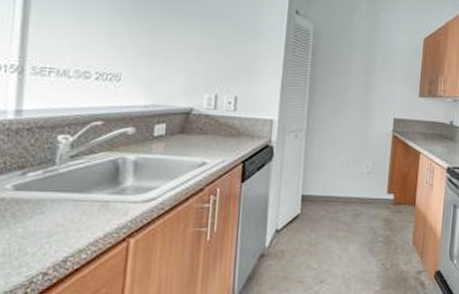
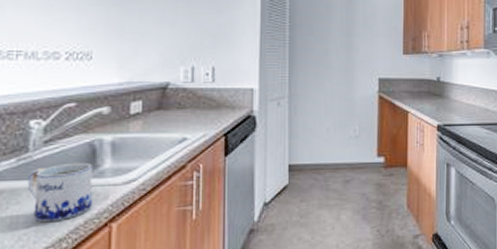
mug: none [51,178,115,234] -> present [27,162,92,223]

